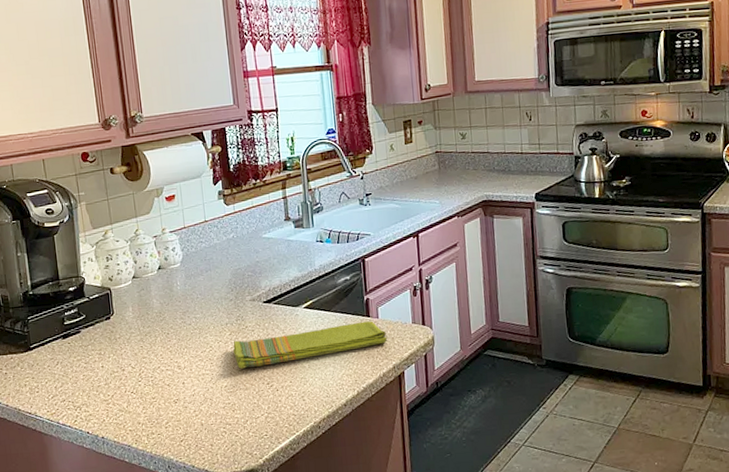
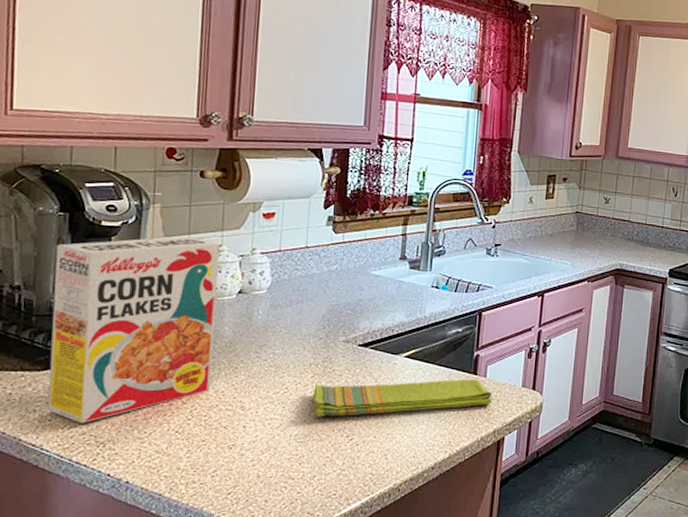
cereal box: none [16,226,151,392] -> present [47,236,220,423]

